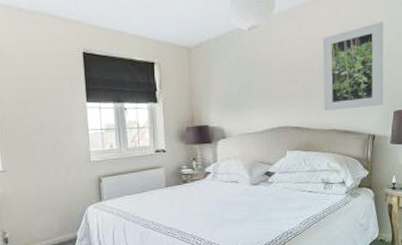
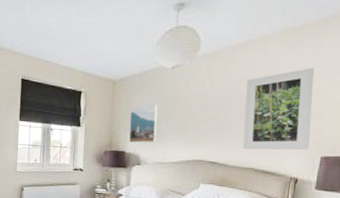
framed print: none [210,71,239,115] -> present [129,104,158,143]

